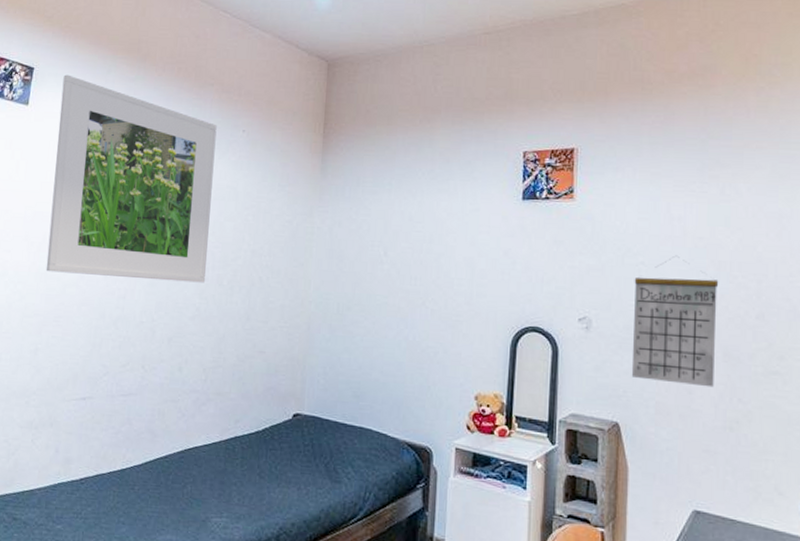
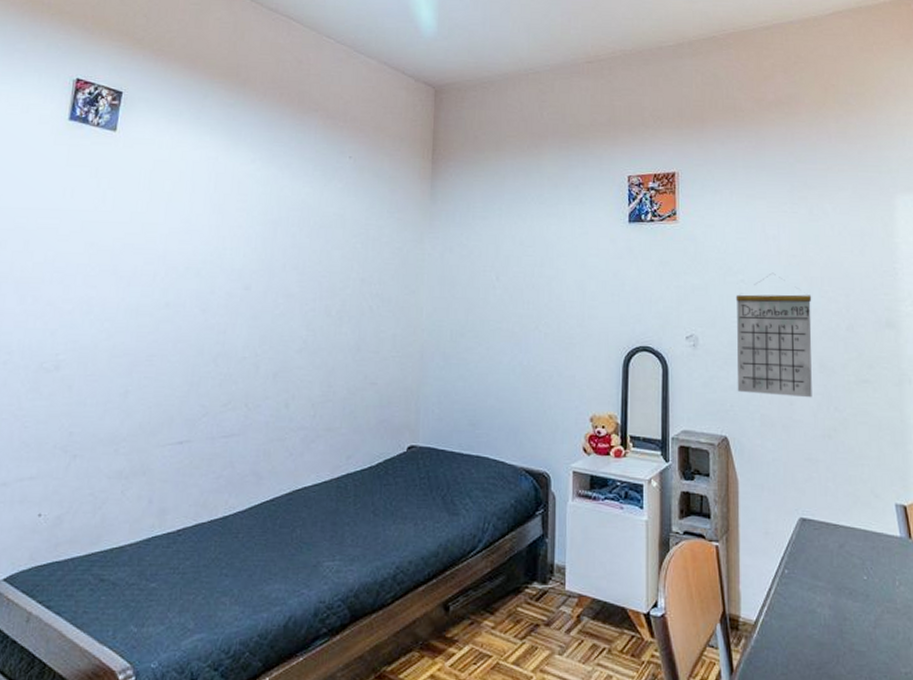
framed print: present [45,74,217,283] -> none [136,99,322,314]

